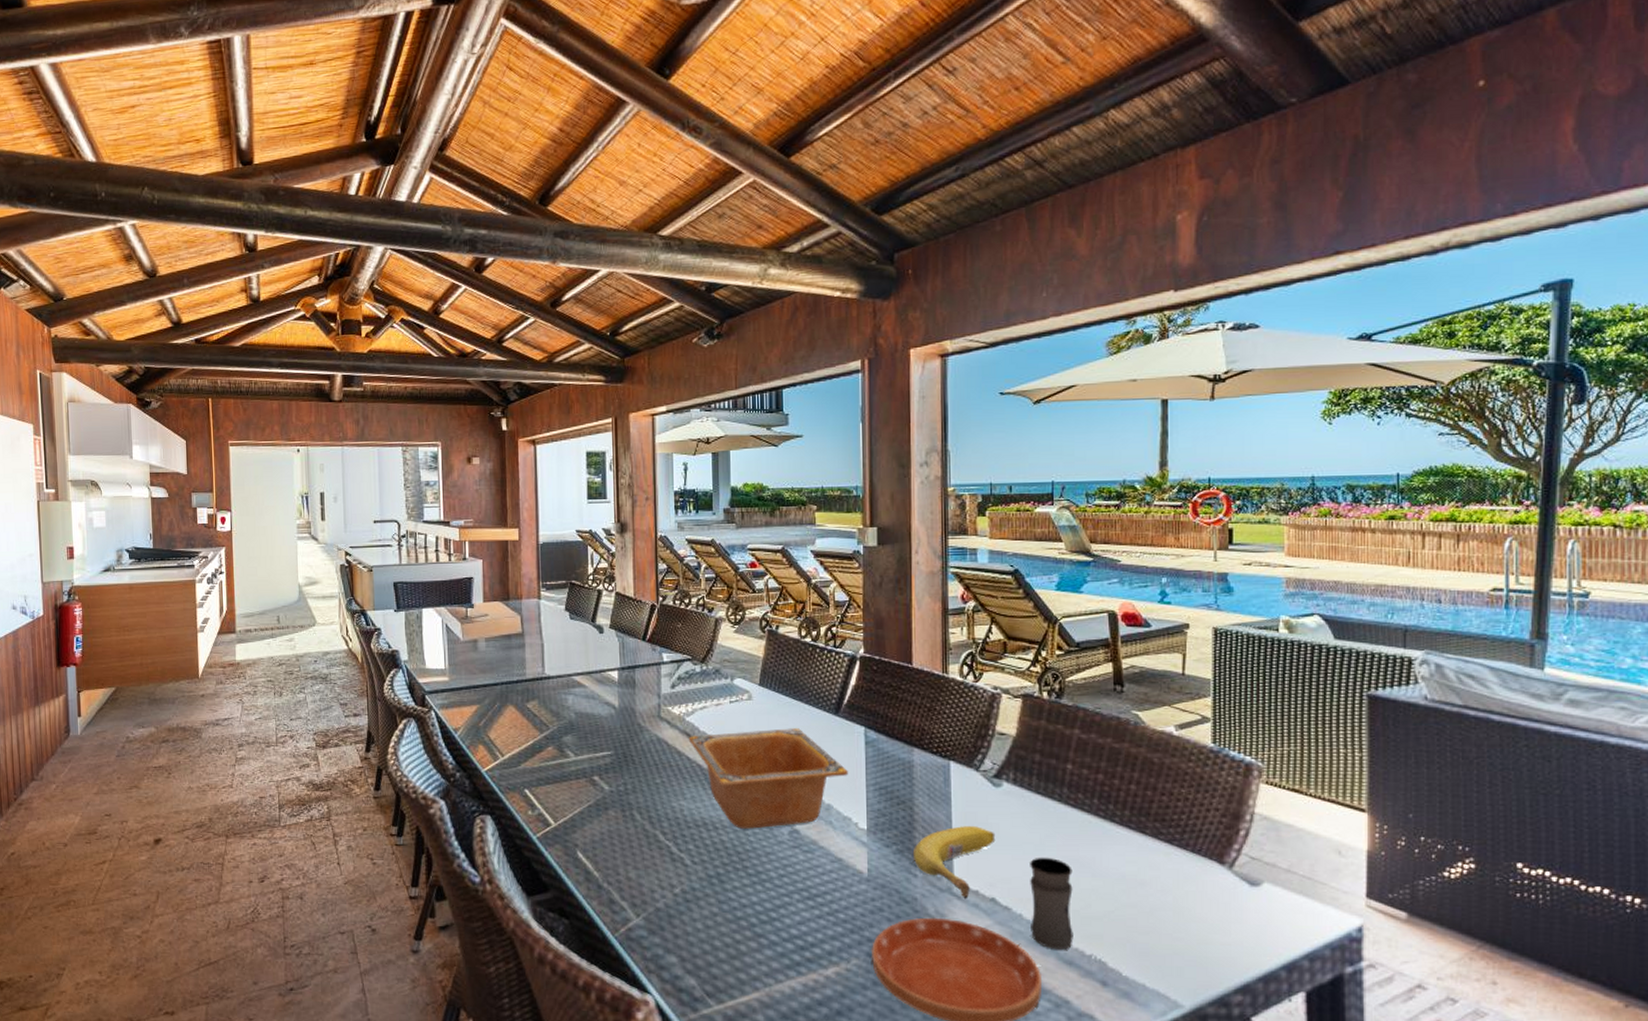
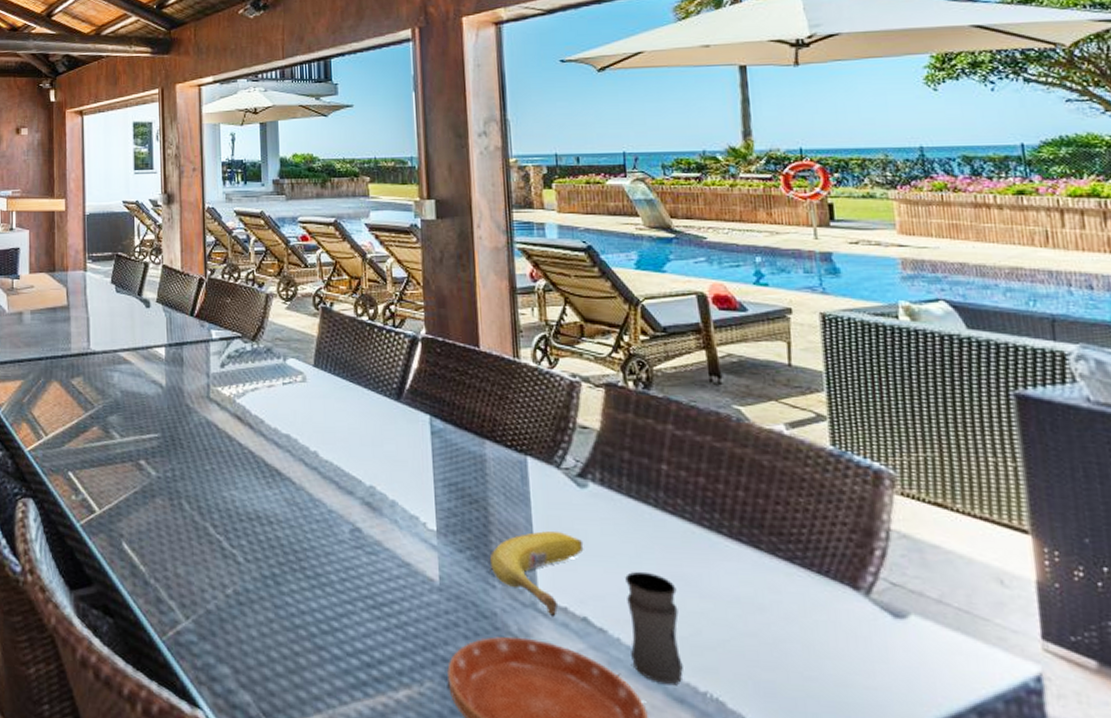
serving bowl: present [688,728,848,829] -> none [239,414,413,525]

